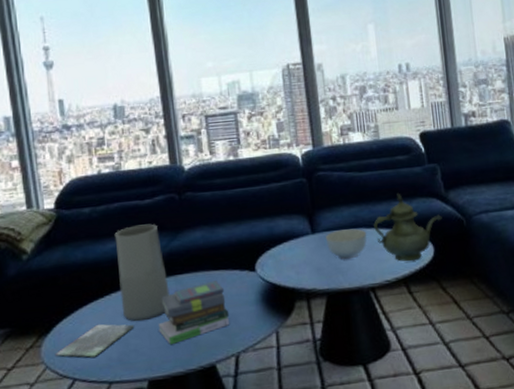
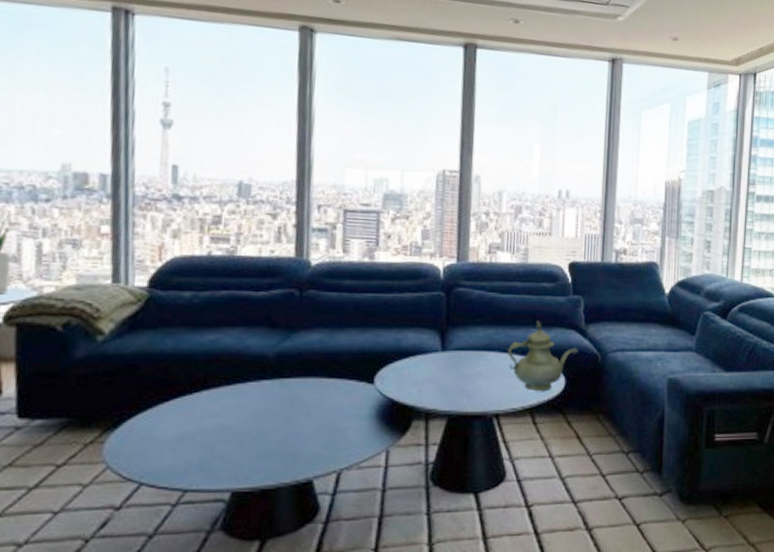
magazine: present [55,324,135,358] -> none [120,423,225,460]
vase: present [114,224,170,321] -> none [212,318,273,424]
books: present [158,281,230,345] -> none [252,389,337,455]
bowl: present [325,228,367,260] -> none [455,351,500,383]

